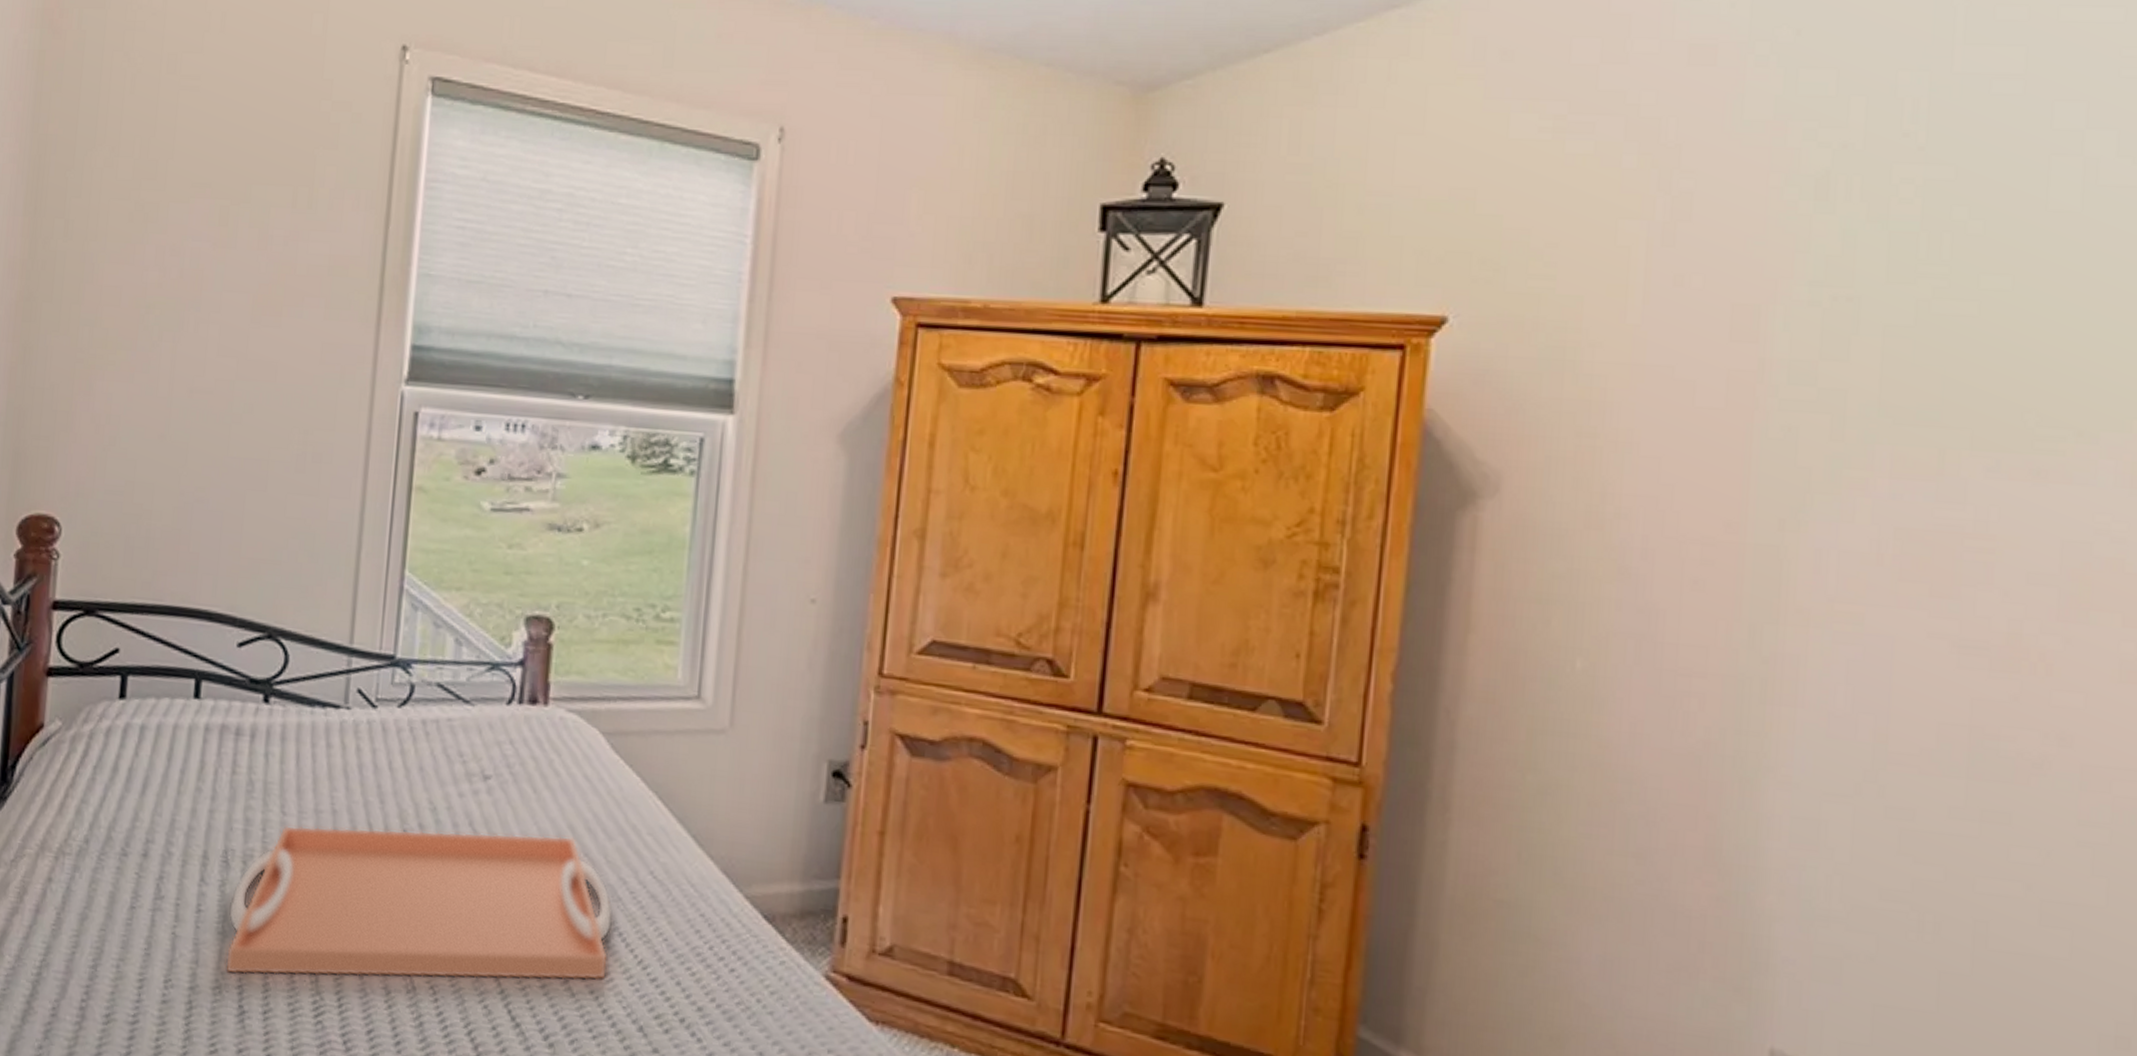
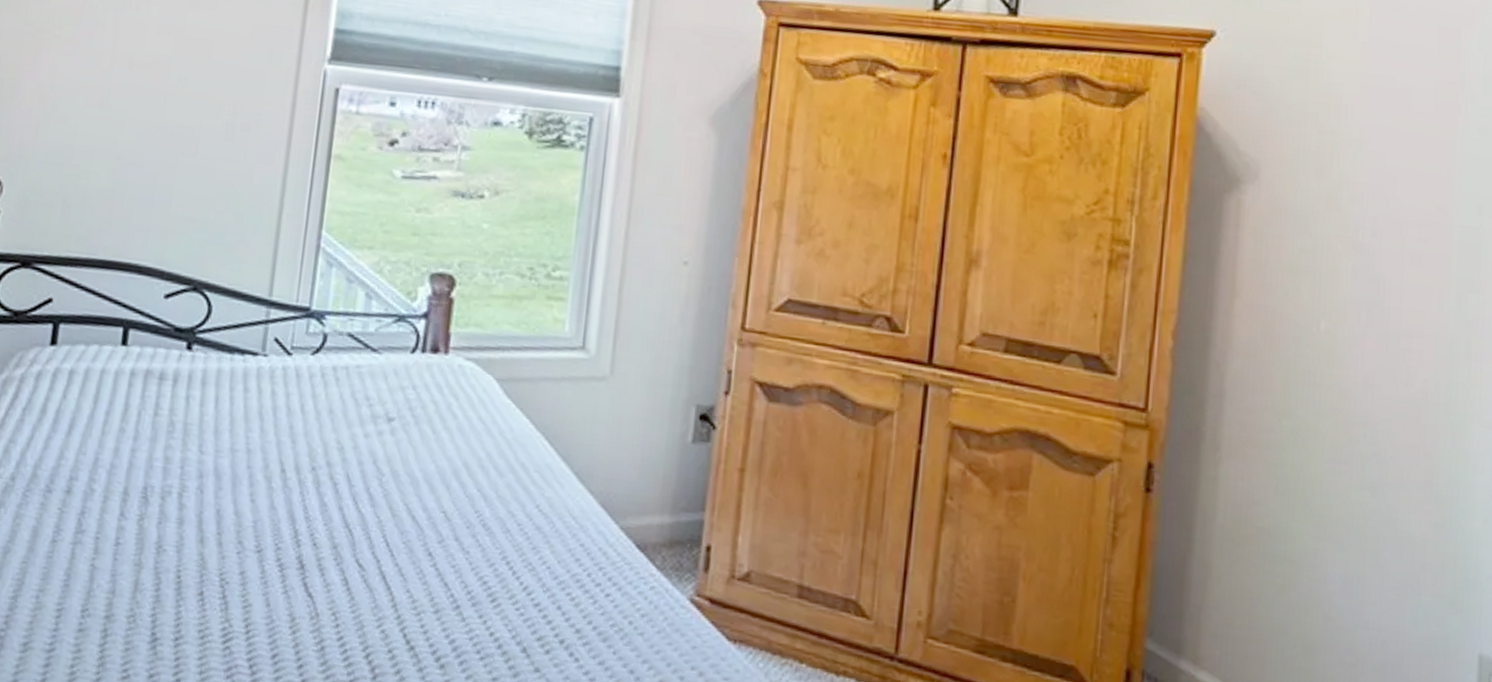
serving tray: present [225,825,614,981] -> none [140,463,503,606]

